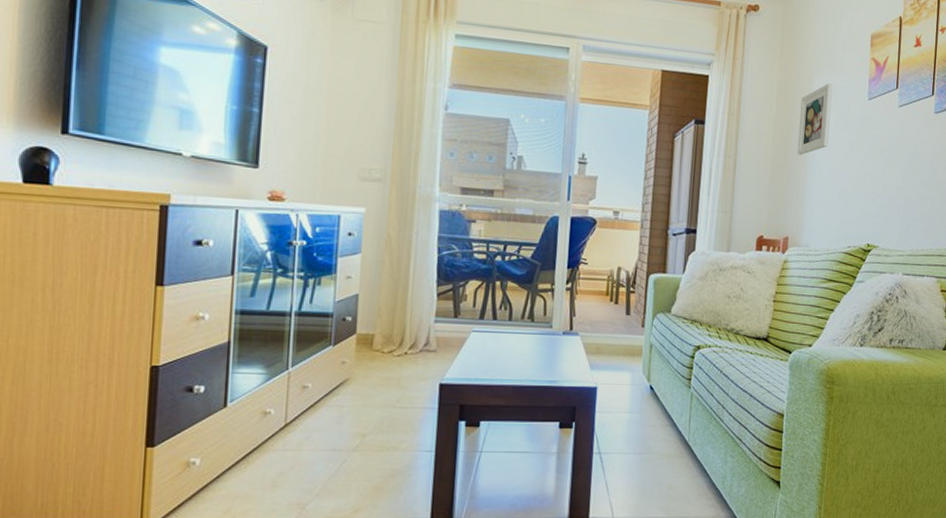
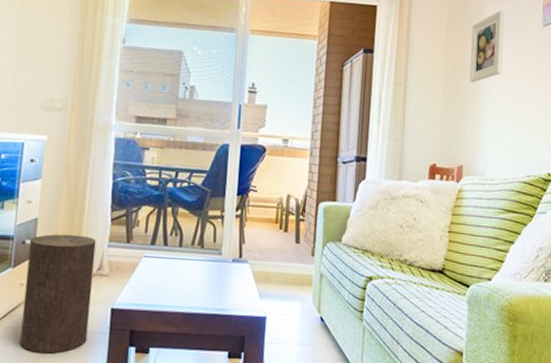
stool: none [344,310,422,431] -> present [20,234,96,354]

